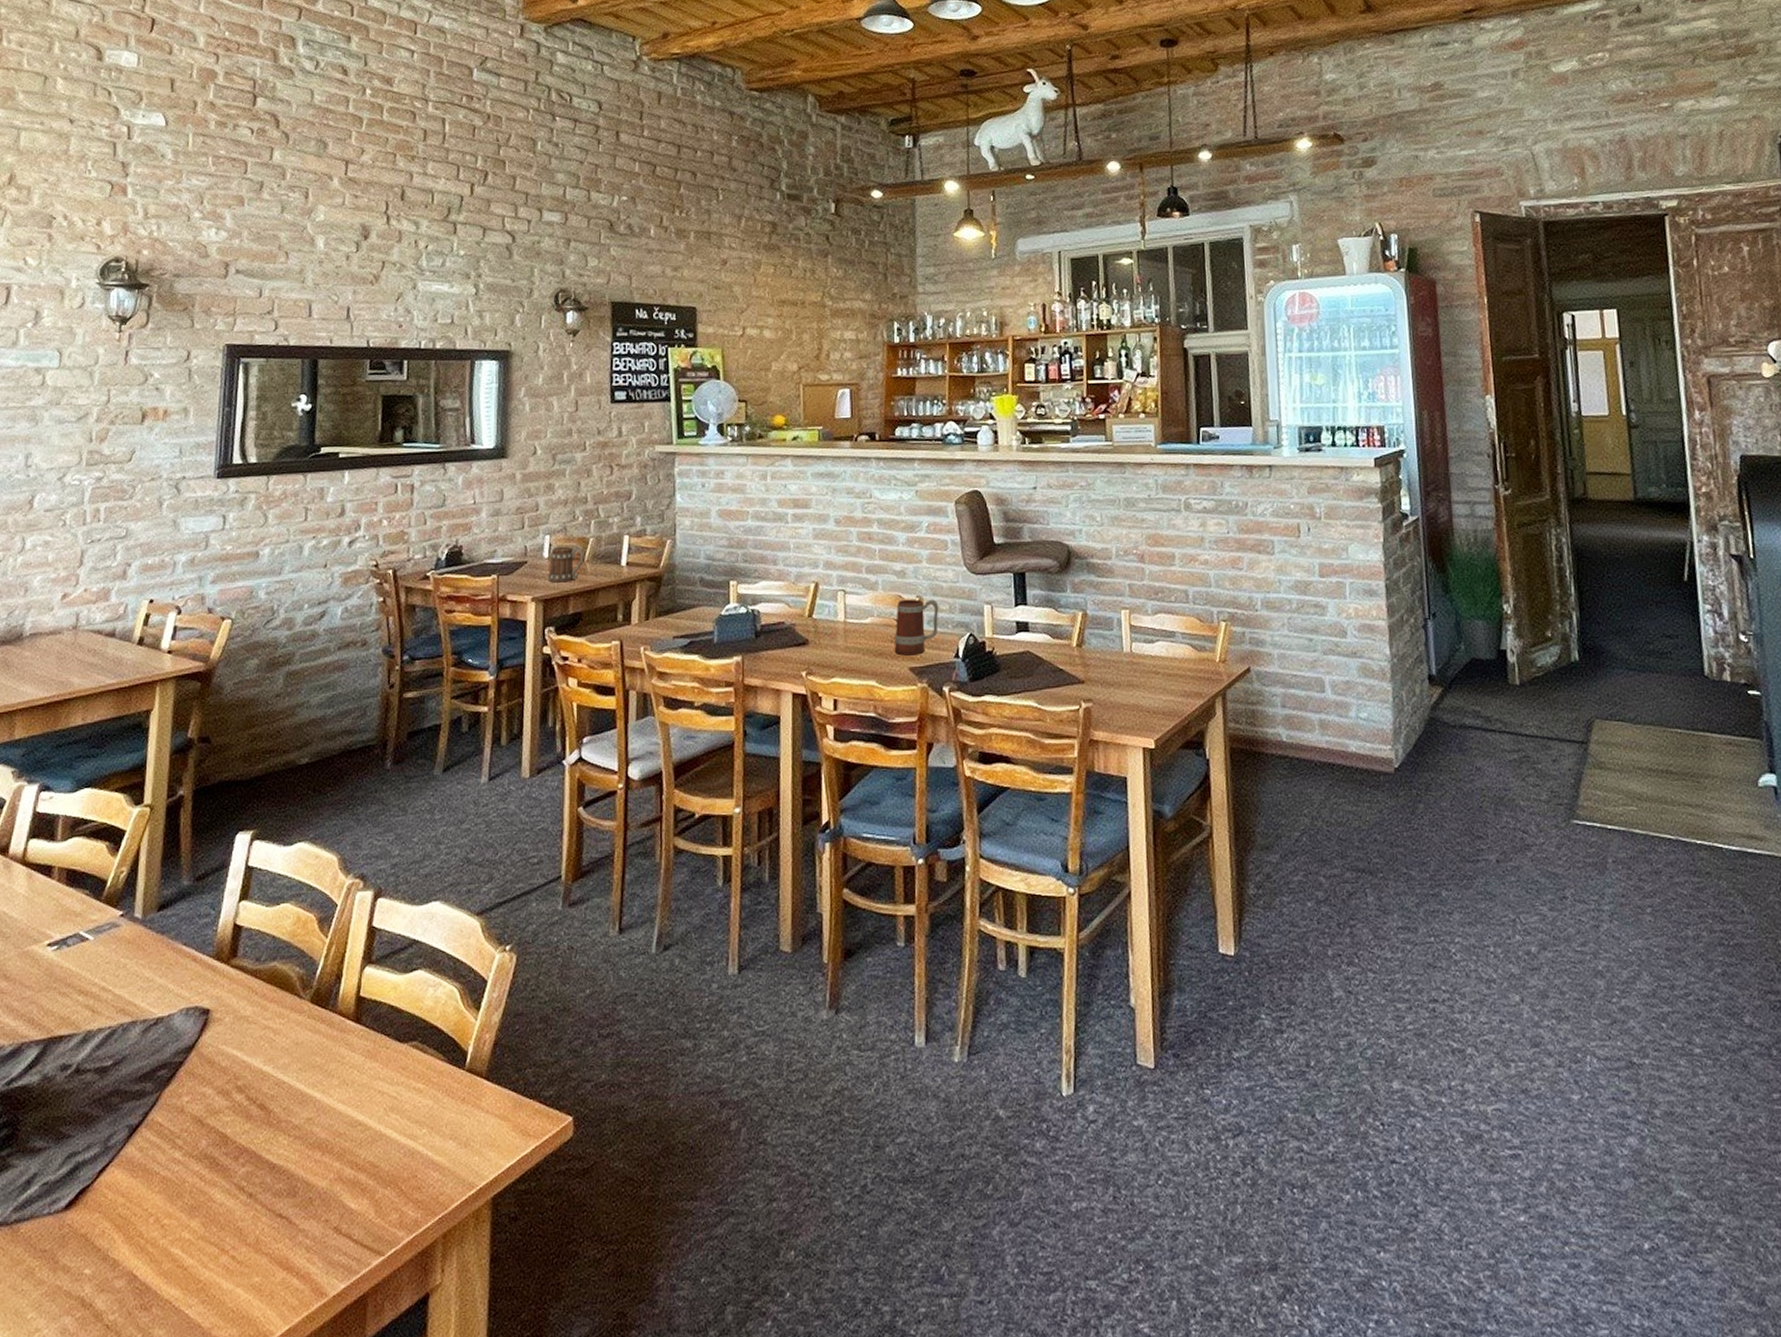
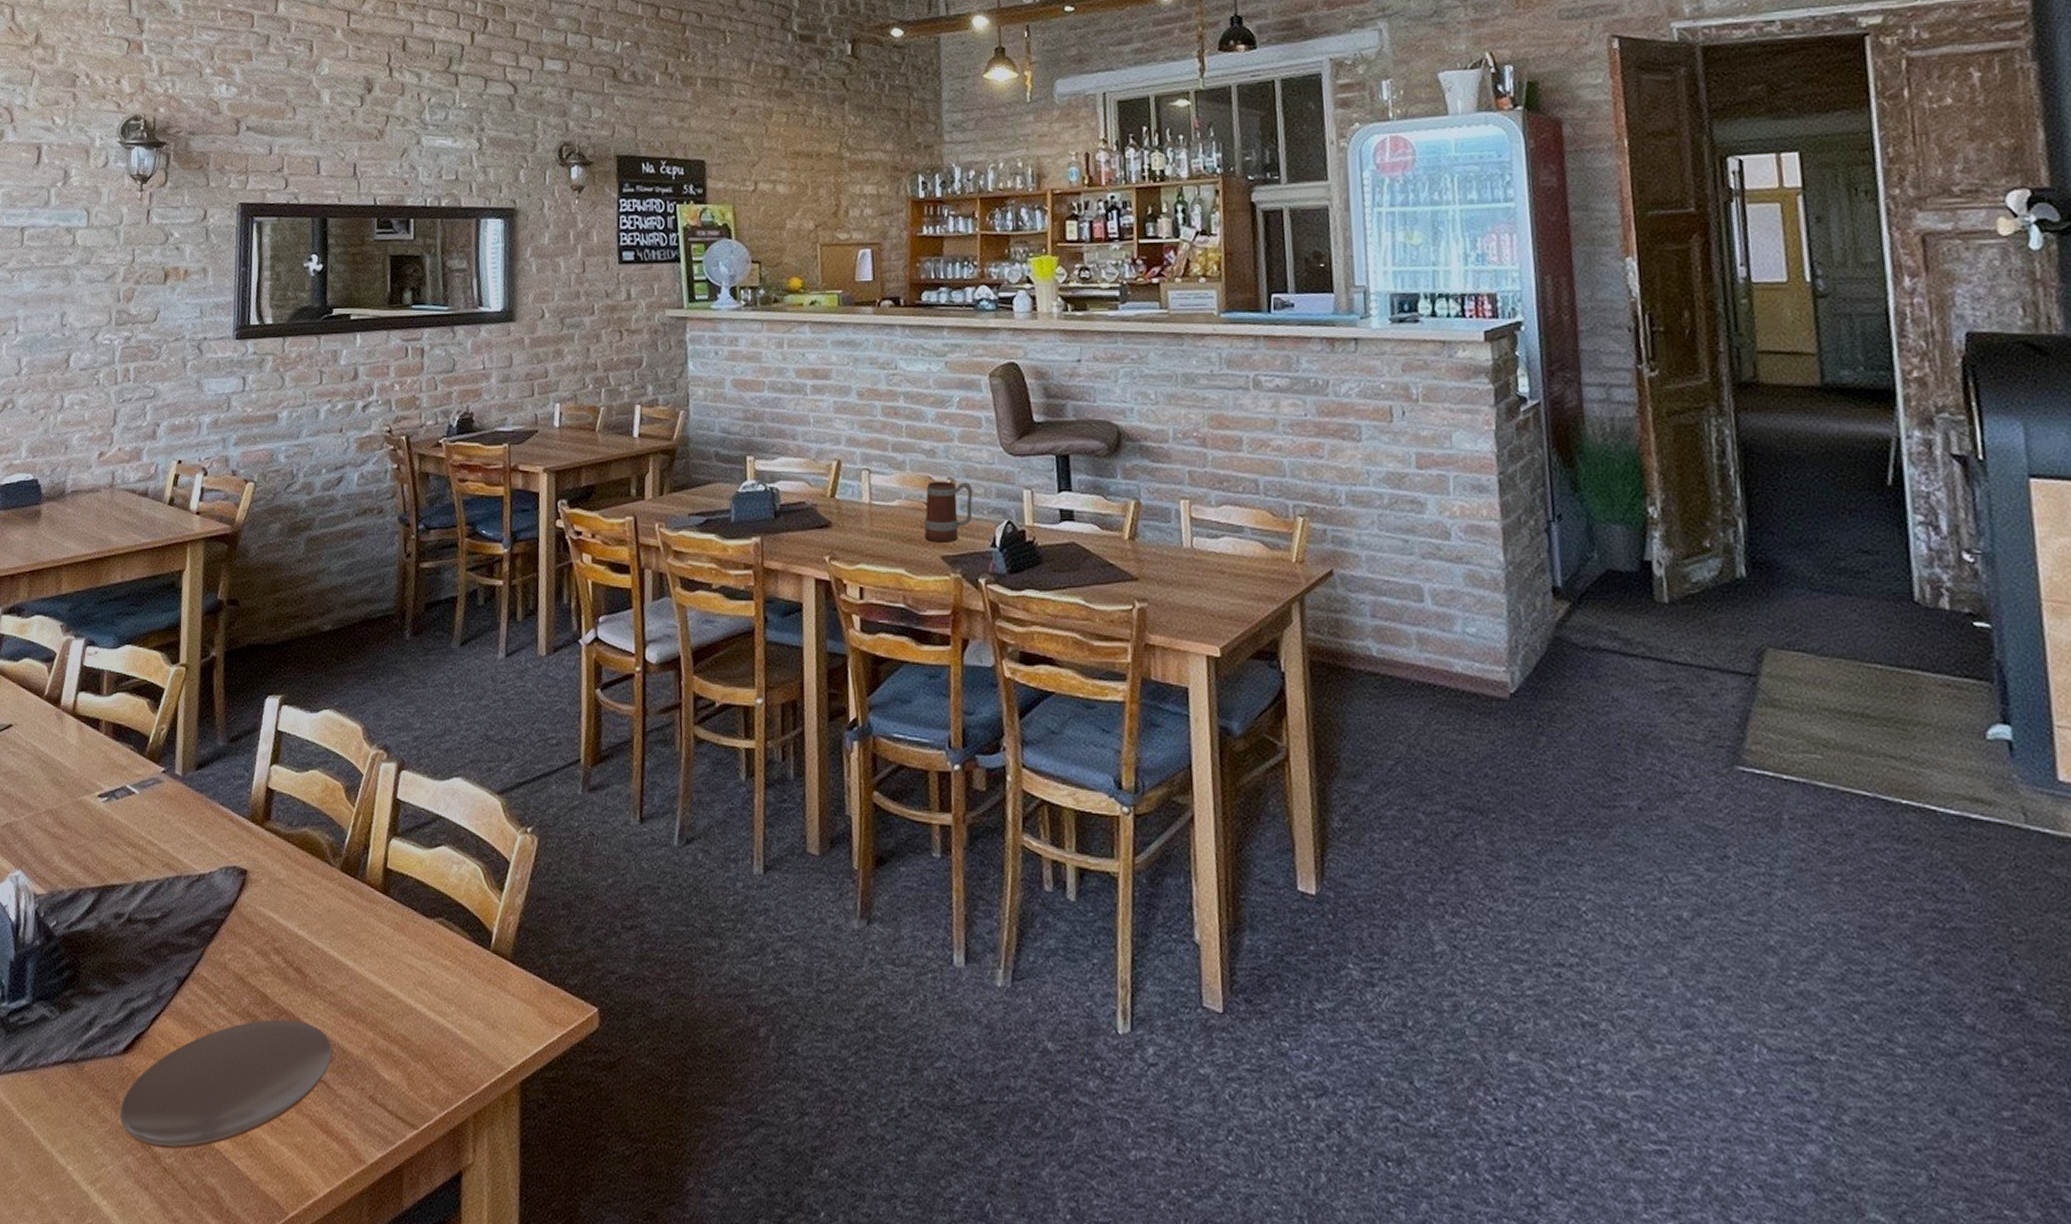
plate: none [58,1158,296,1305] -> present [119,1019,332,1149]
beer mug: present [547,546,584,583] -> none [558,415,596,454]

